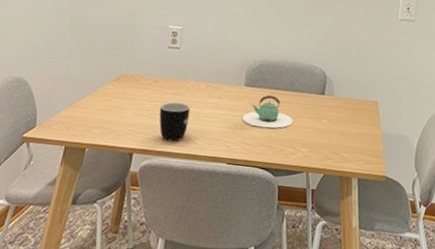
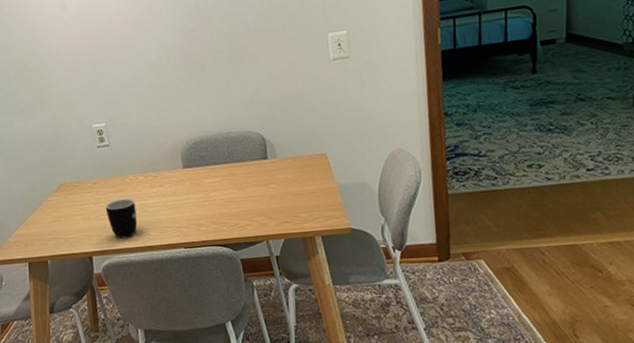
teapot: present [242,95,293,129] -> none [189,171,241,206]

